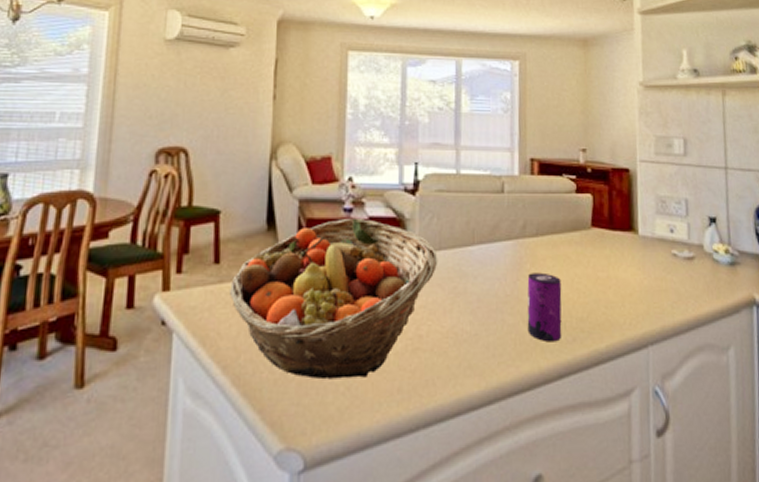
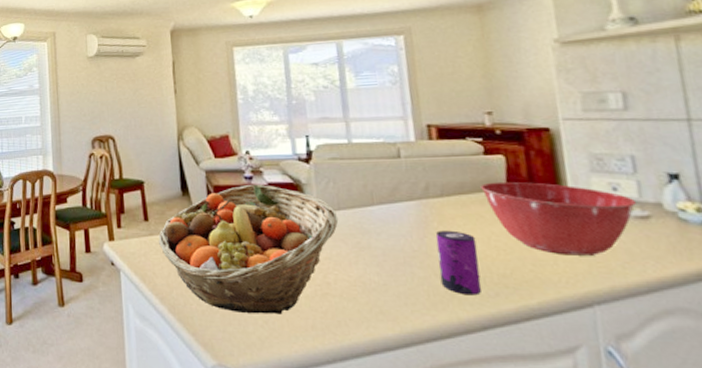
mixing bowl: none [570,221,685,297] -> present [480,181,636,256]

